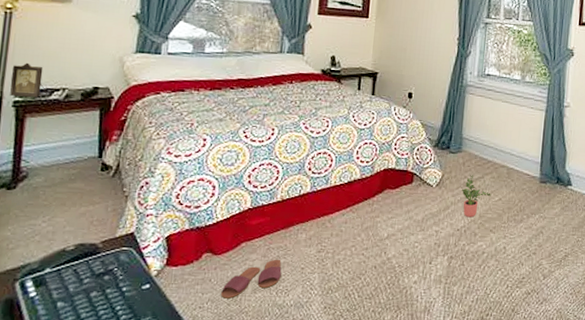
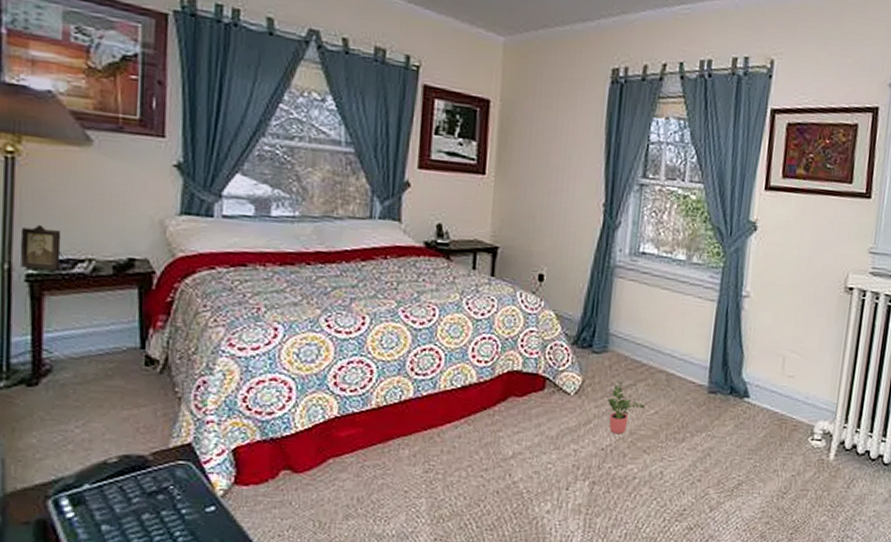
slippers: present [221,259,282,299] -> none [305,479,380,526]

